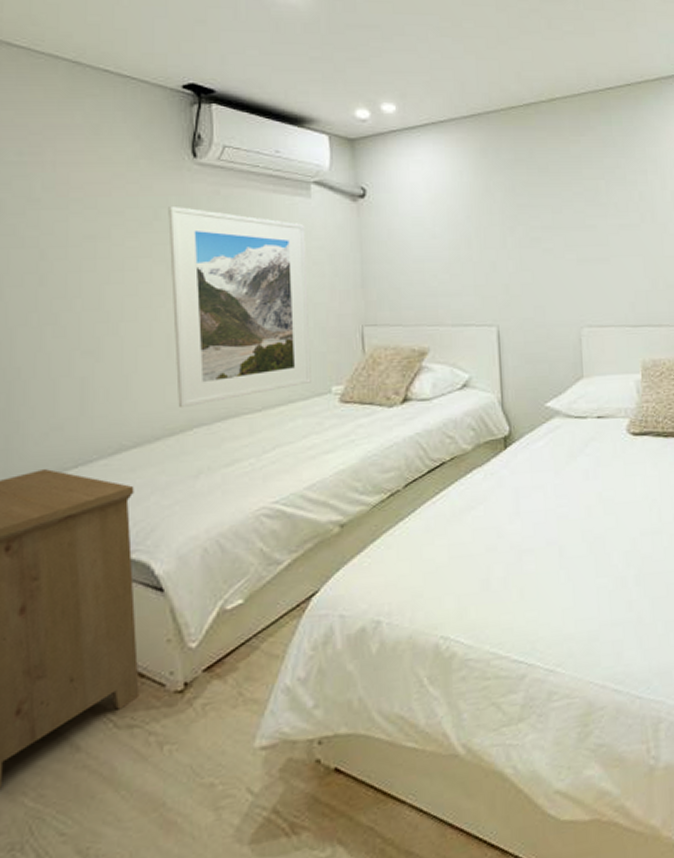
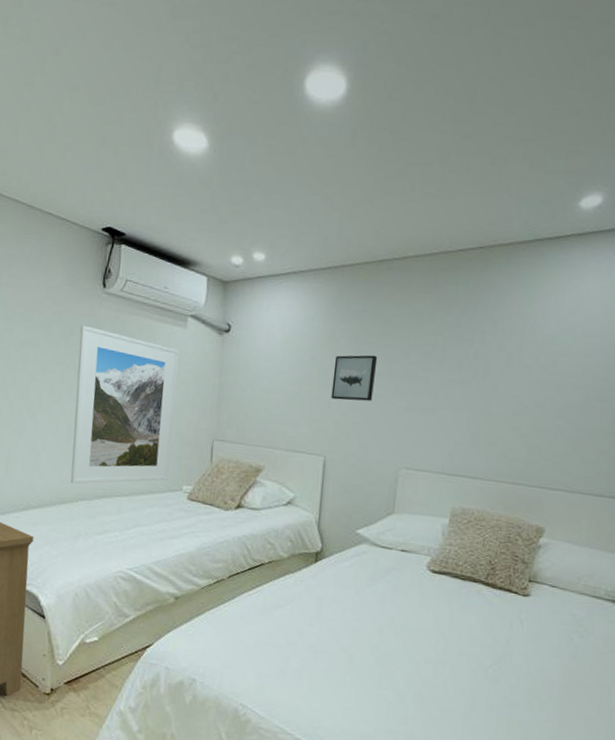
wall art: none [493,207,541,261] -> present [331,355,378,402]

